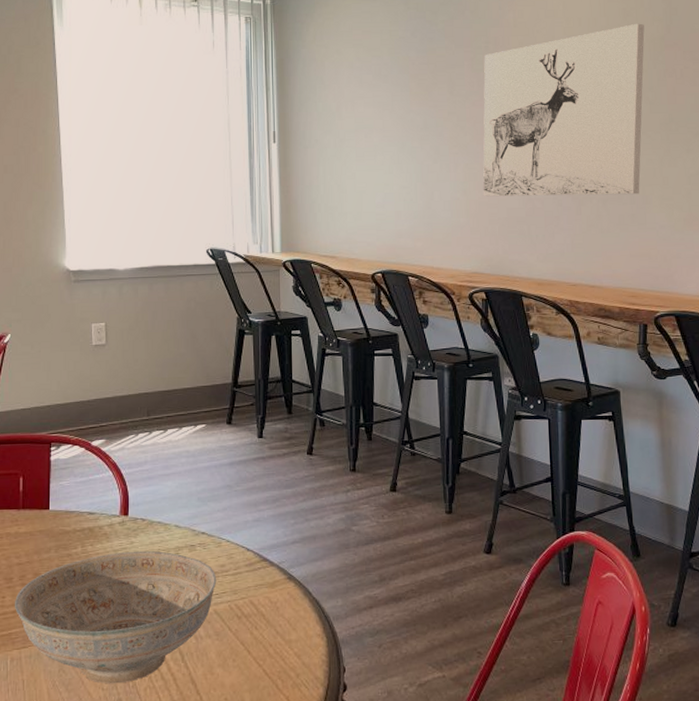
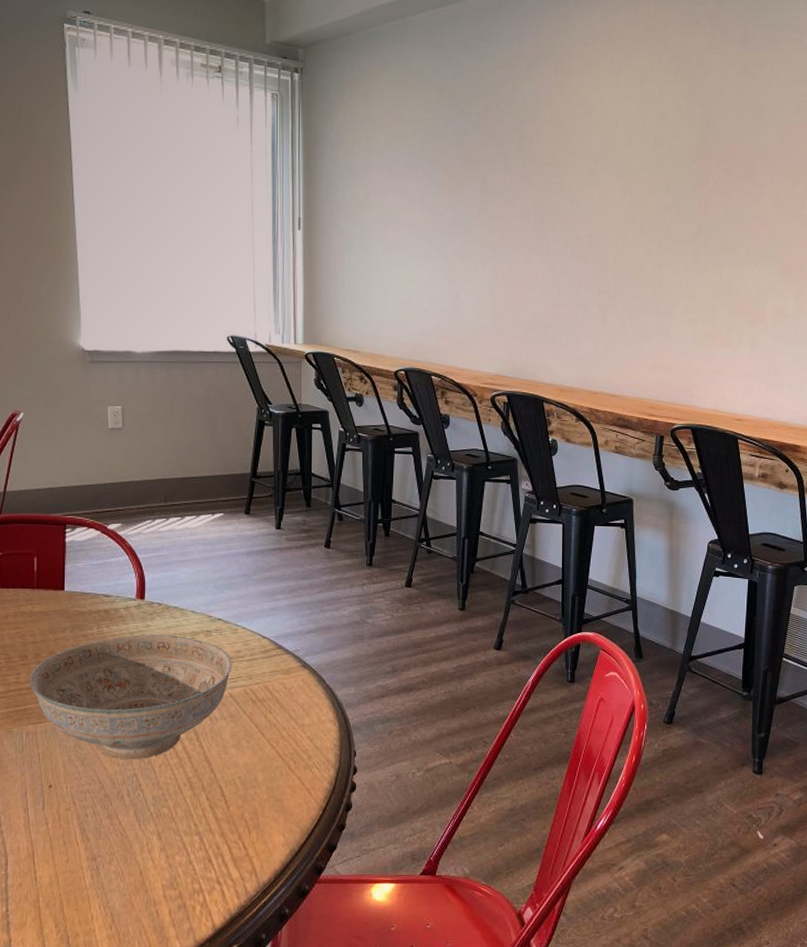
wall art: present [483,23,645,197] -> none [510,128,681,306]

